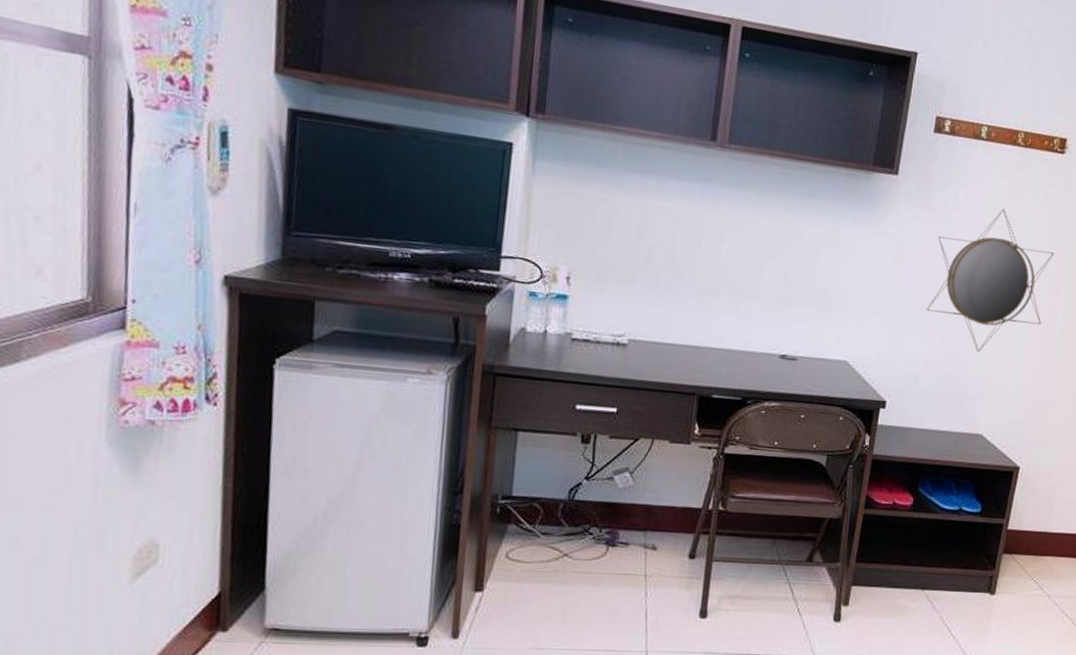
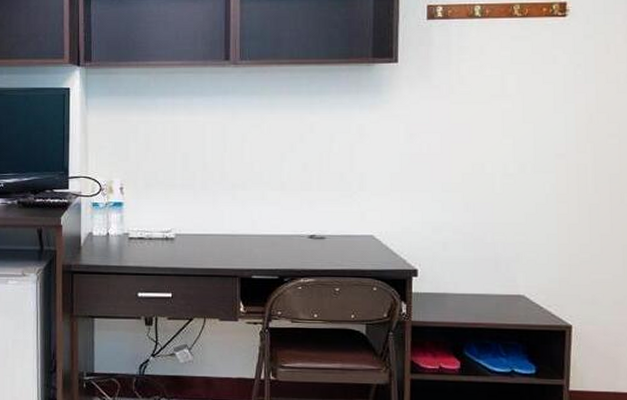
home mirror: present [926,208,1054,352] -> none [445,77,572,215]

